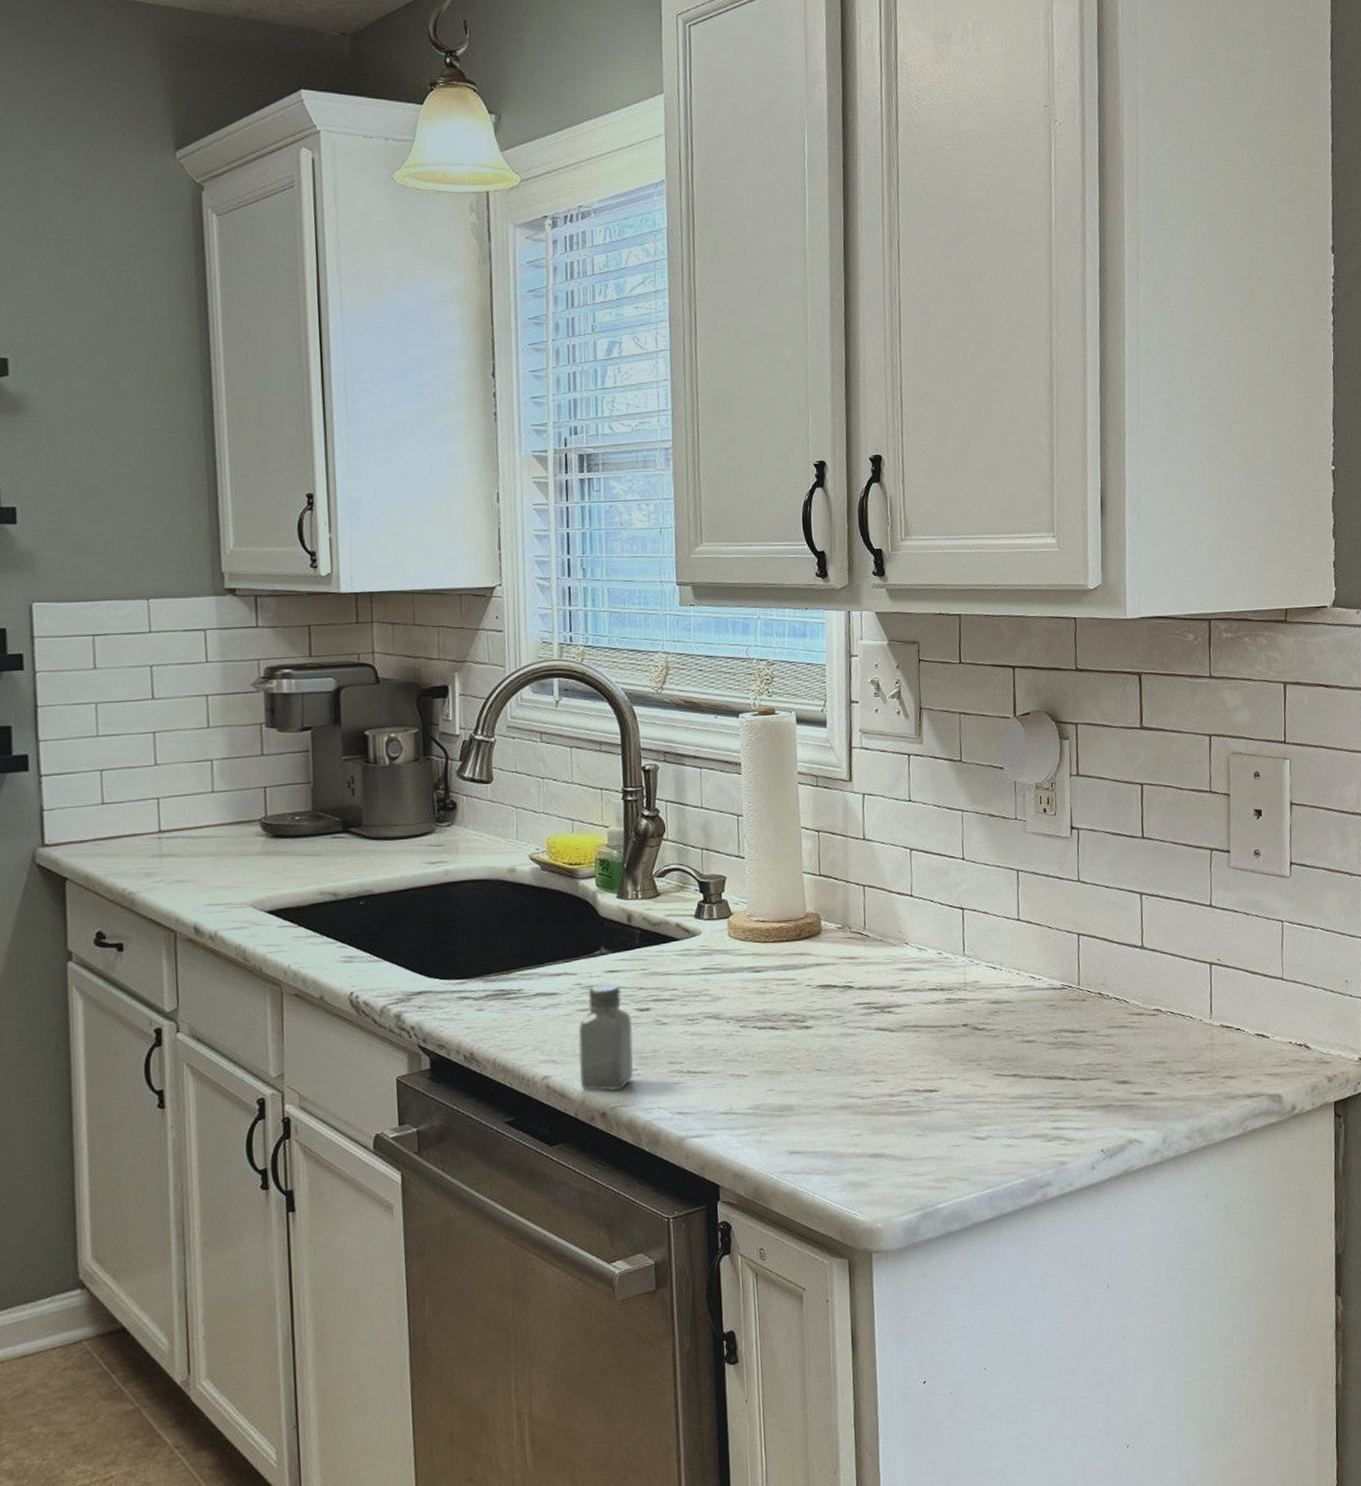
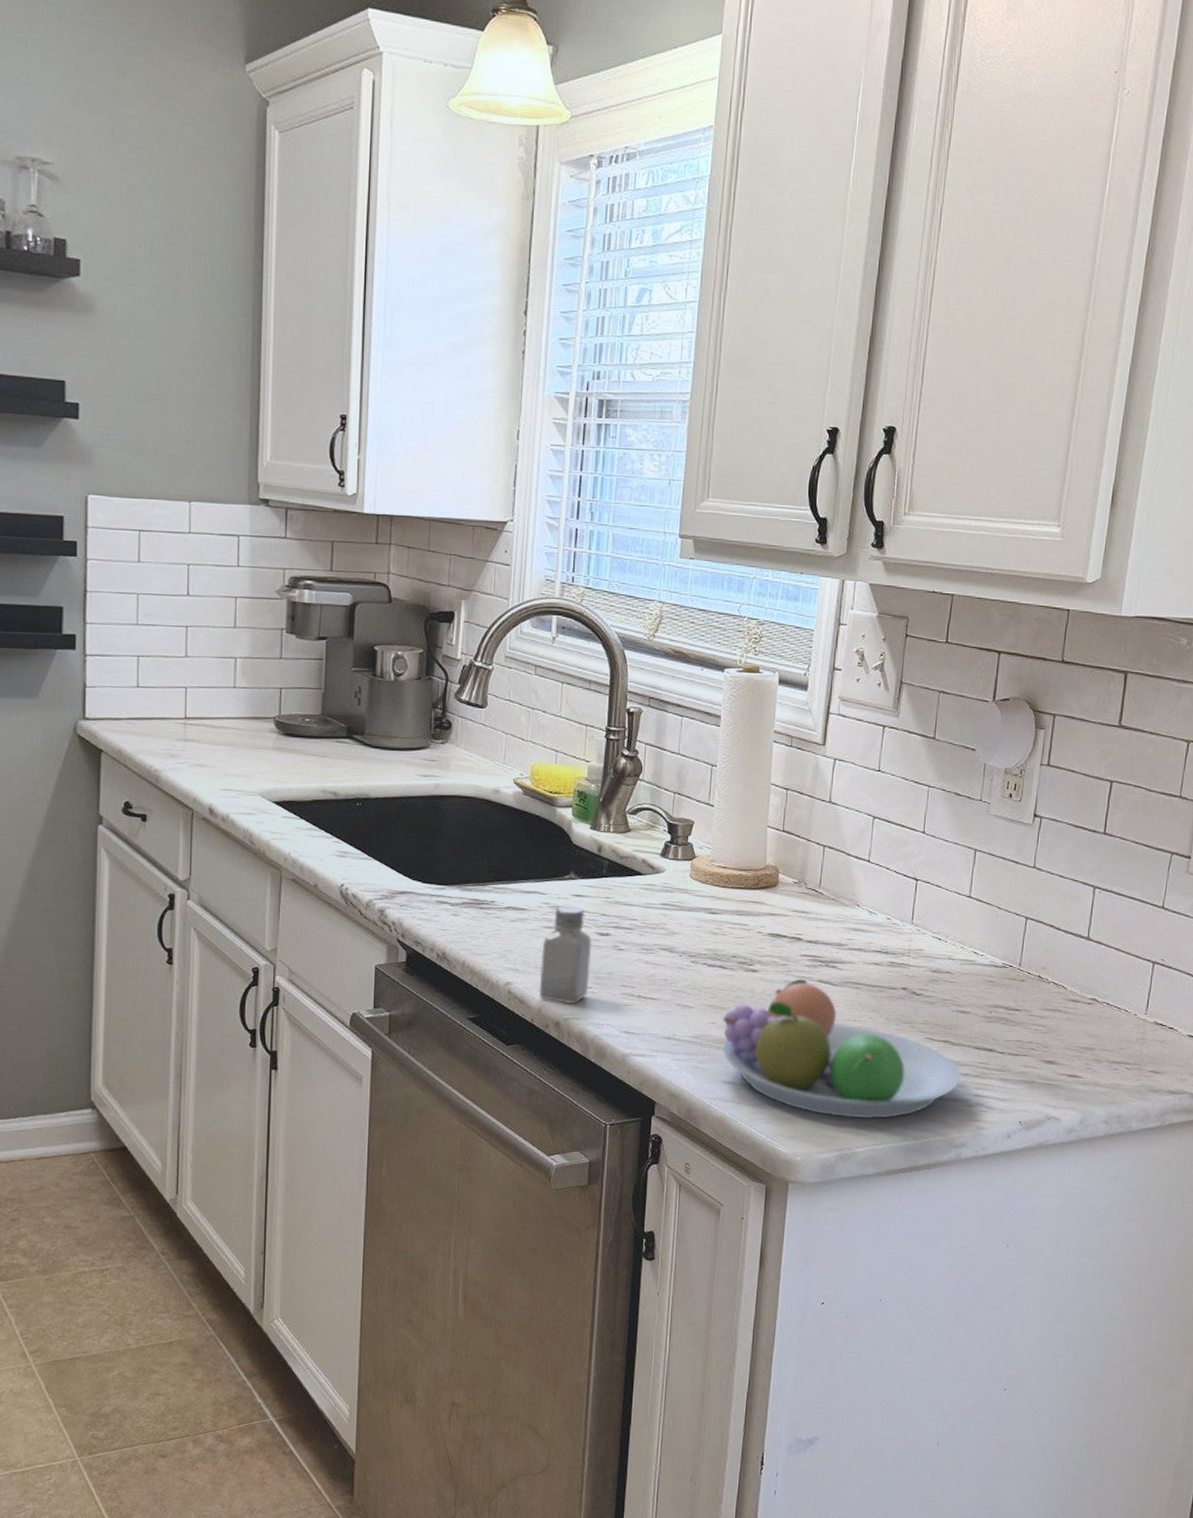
fruit bowl: none [781,1029,1036,1173] -> present [722,978,961,1119]

